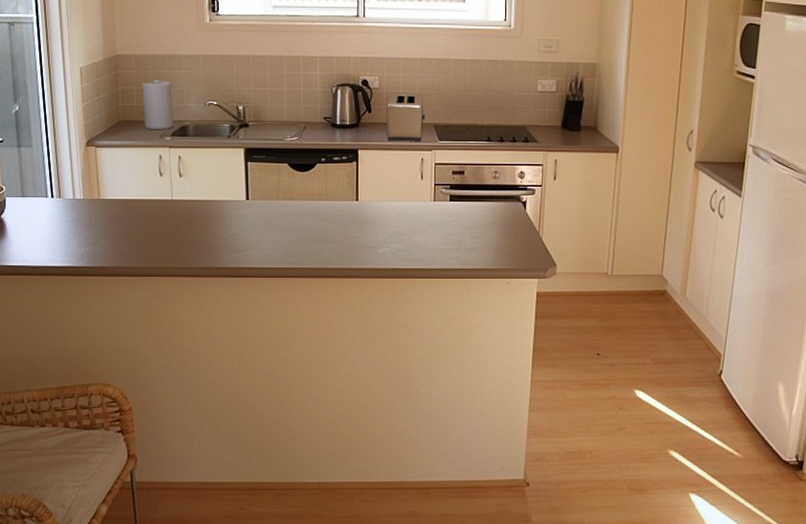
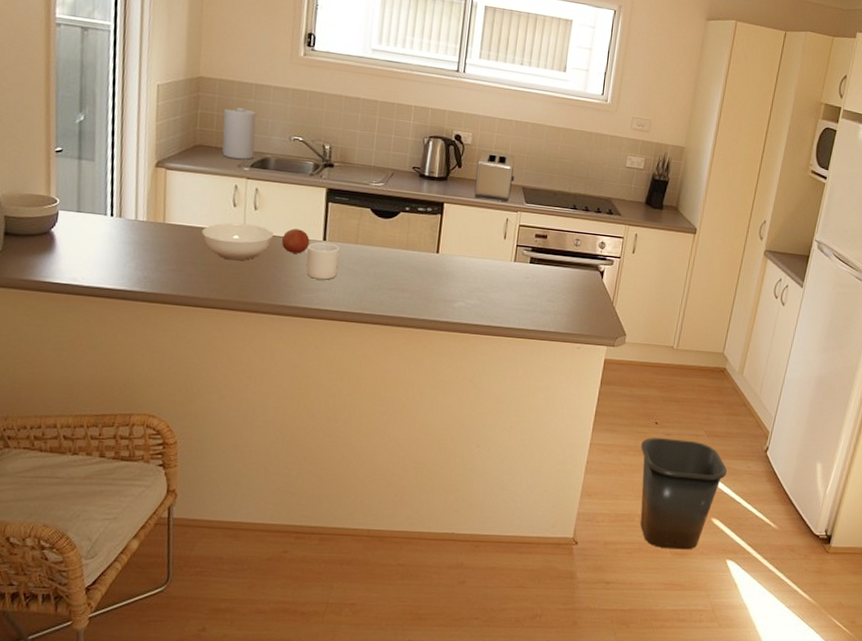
bowl: none [134,191,199,228] -> present [202,222,274,261]
fruit: none [207,191,234,215] -> present [281,228,310,254]
mug: none [232,201,263,238] -> present [306,241,340,280]
waste bin: none [585,369,680,485] -> present [640,437,728,550]

